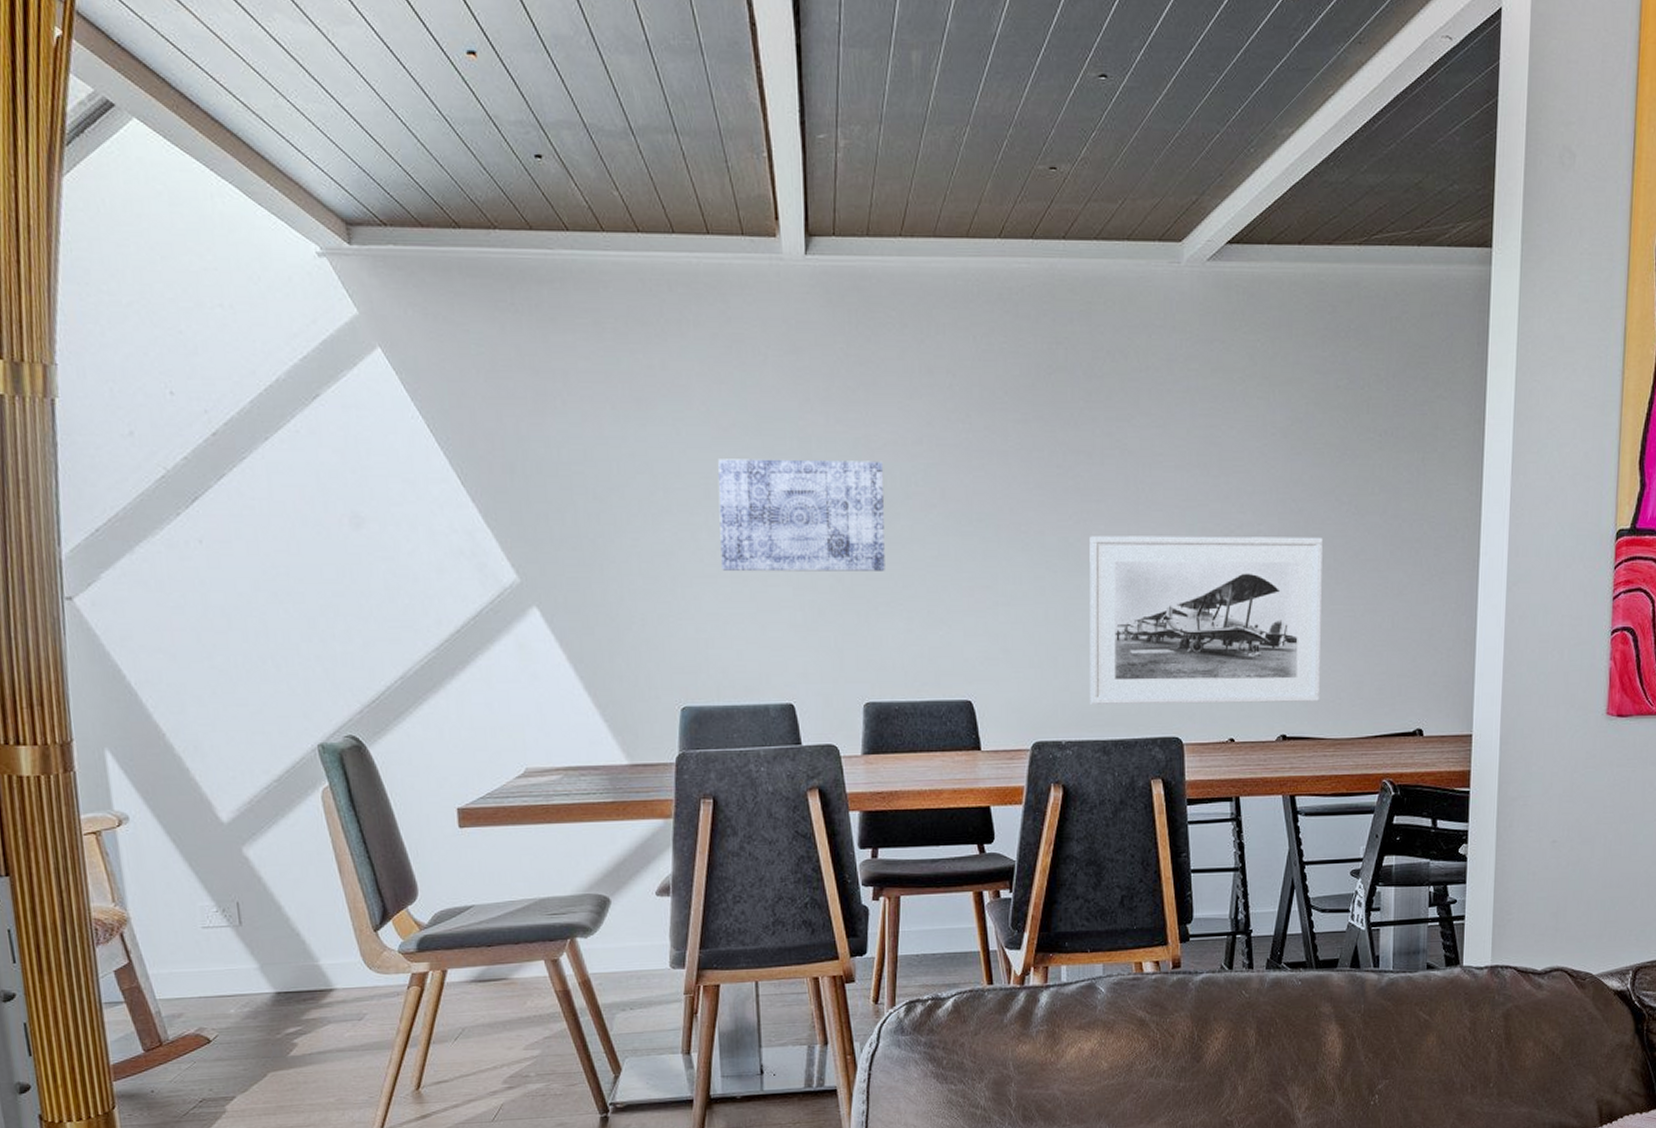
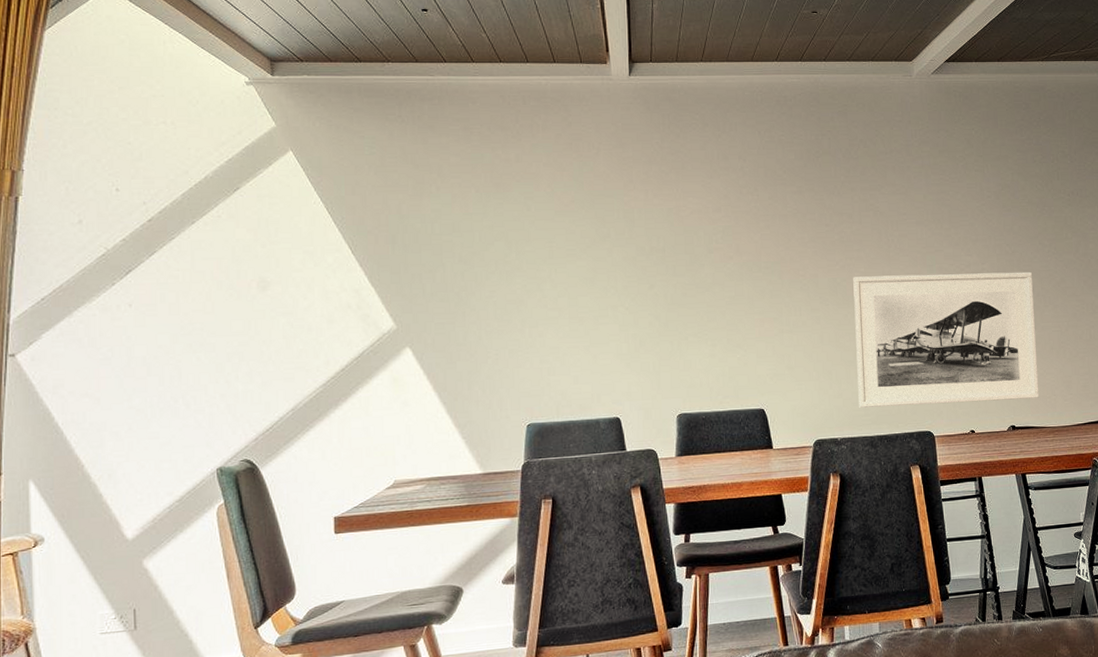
wall art: present [717,459,885,572] -> none [559,225,693,313]

